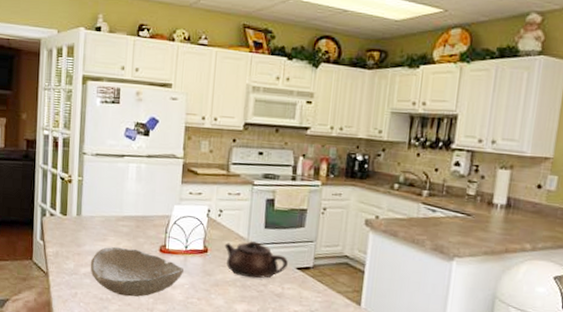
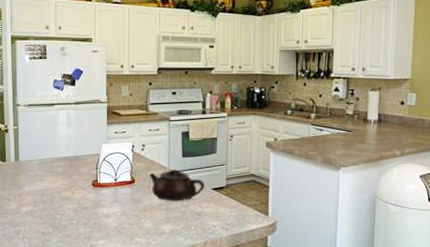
bowl: present [90,246,184,297] -> none [30,185,115,229]

